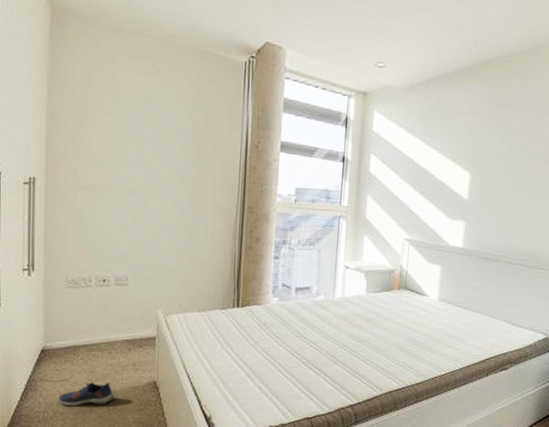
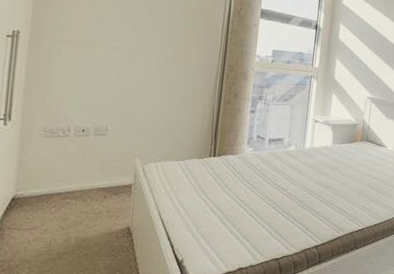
shoe: present [58,382,114,407] -> none [26,229,86,254]

